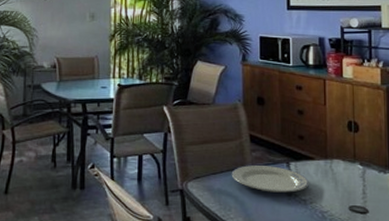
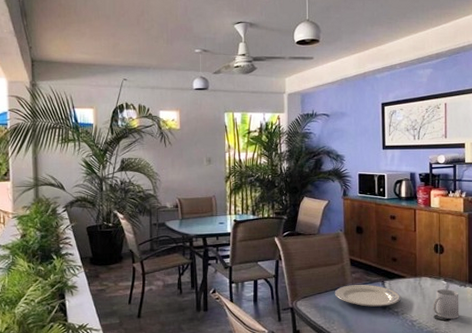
mug: none [347,175,379,212] -> present [433,289,459,320]

